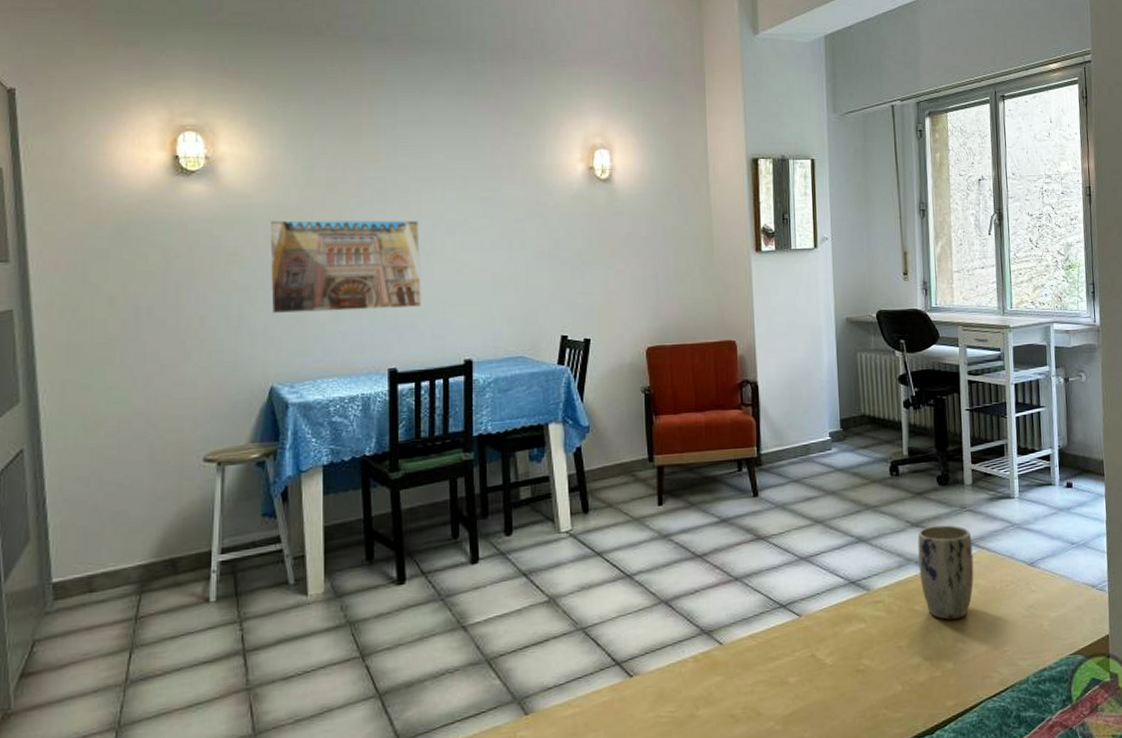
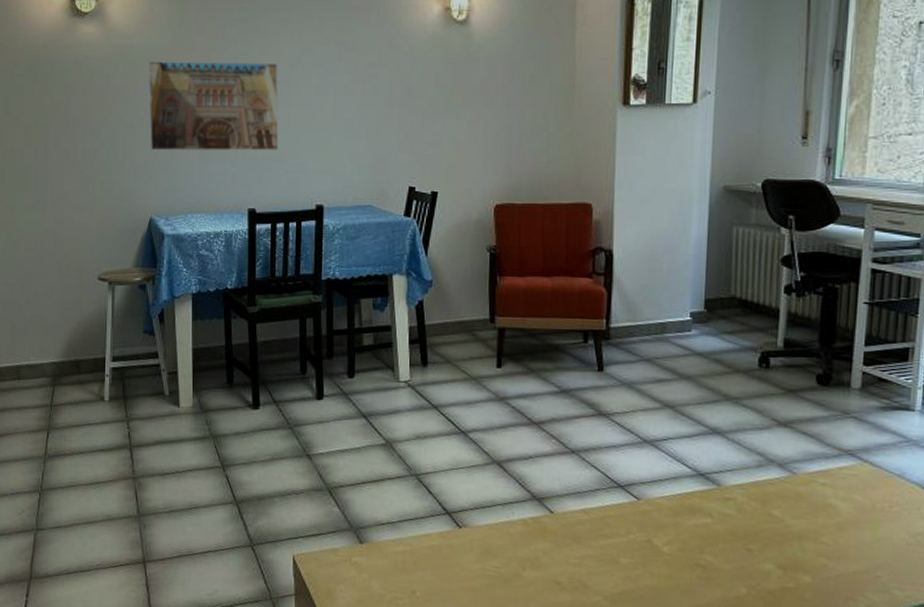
plant pot: present [917,525,974,620] -> none [782,428,853,532]

